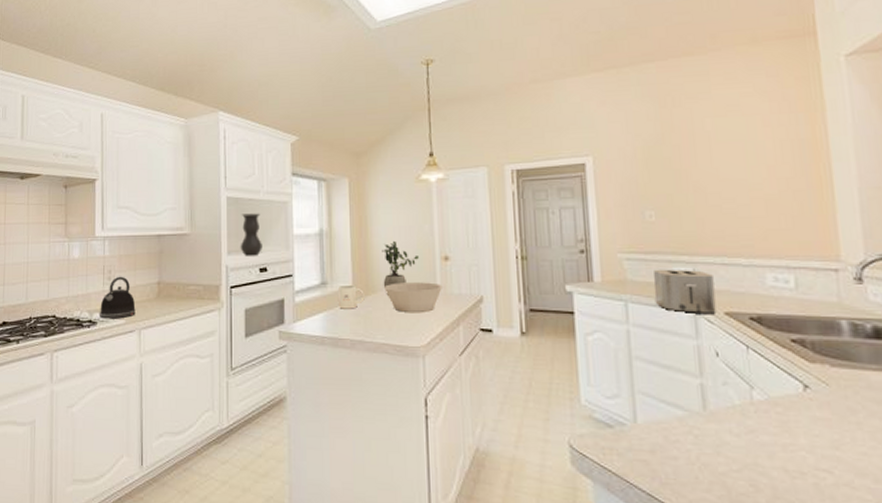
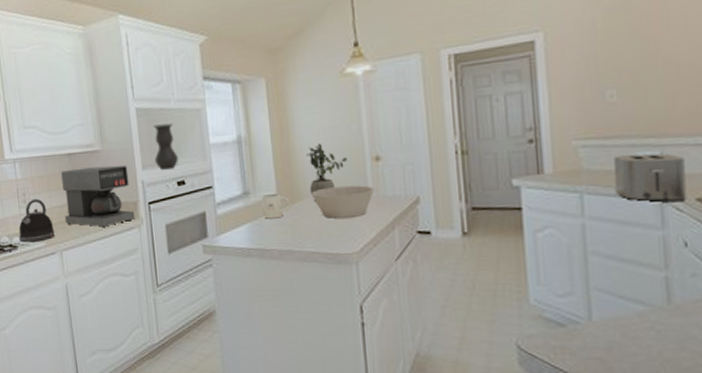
coffee maker: none [147,249,216,309] -> present [61,165,135,229]

